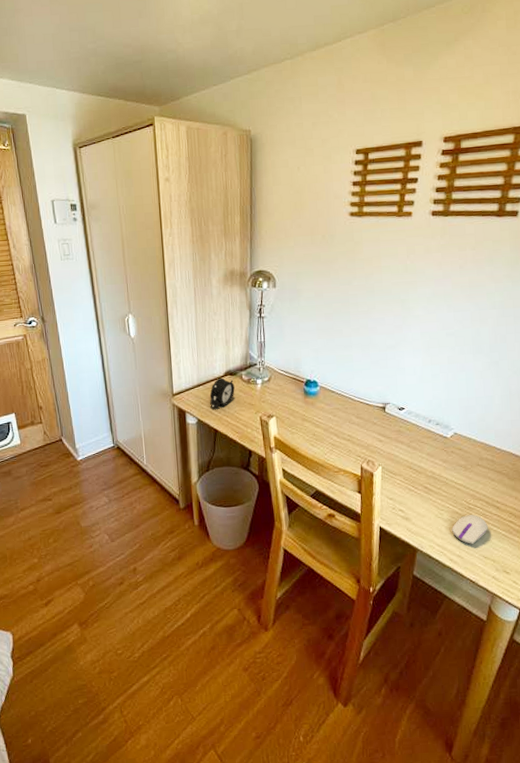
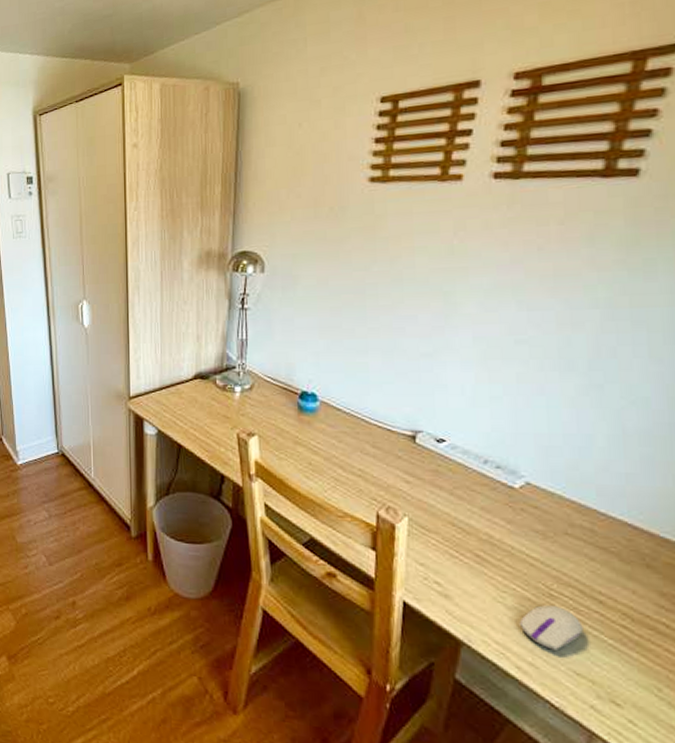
alarm clock: present [209,377,235,408] -> none [174,381,206,418]

